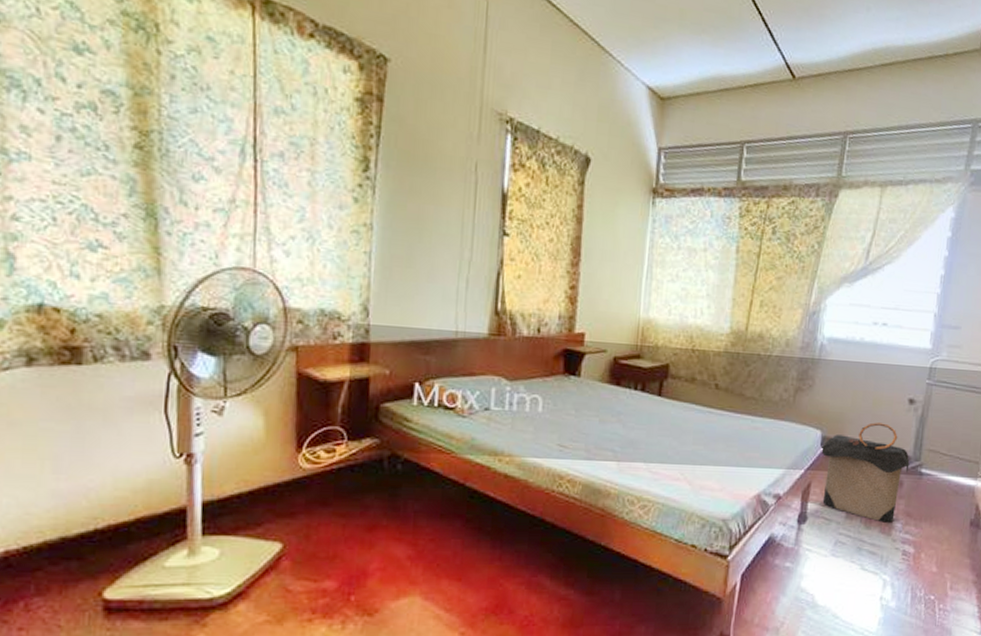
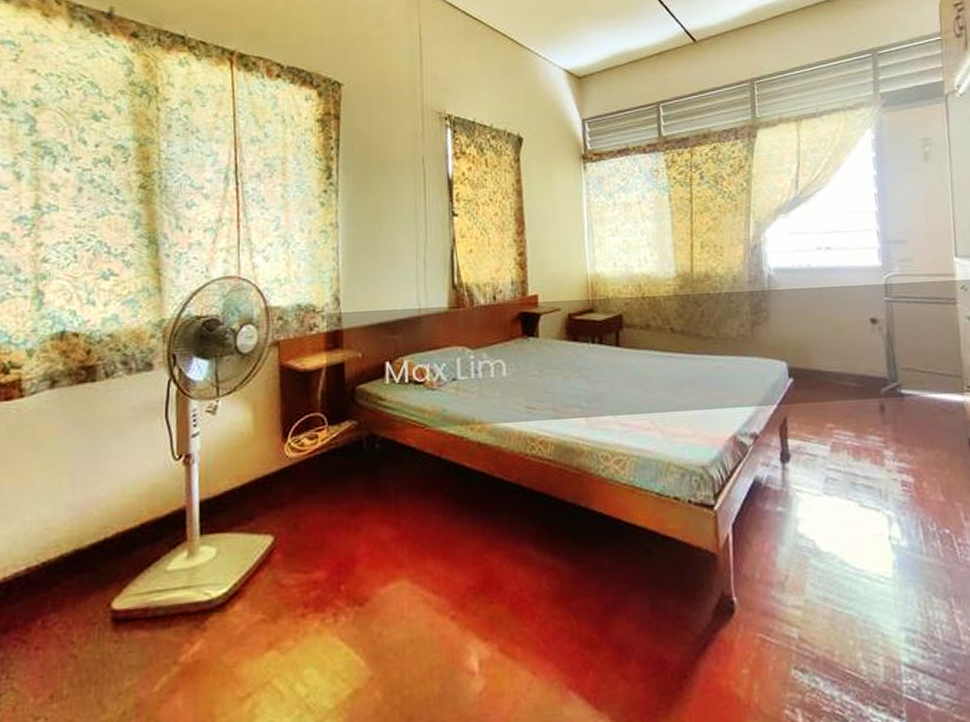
laundry hamper: present [820,422,910,523] -> none [789,346,888,452]

